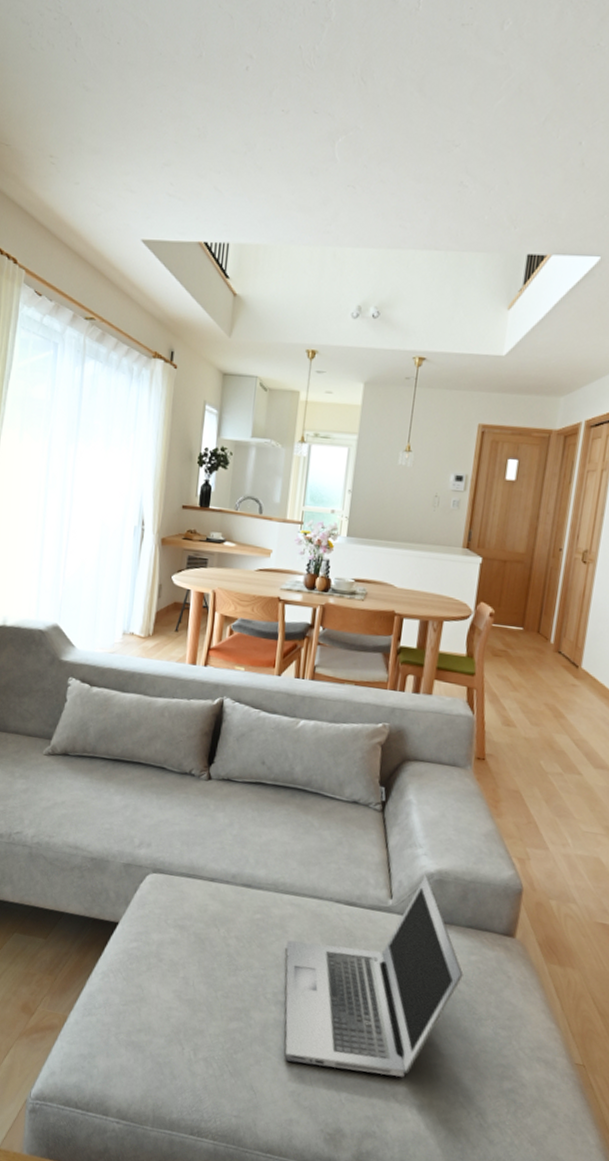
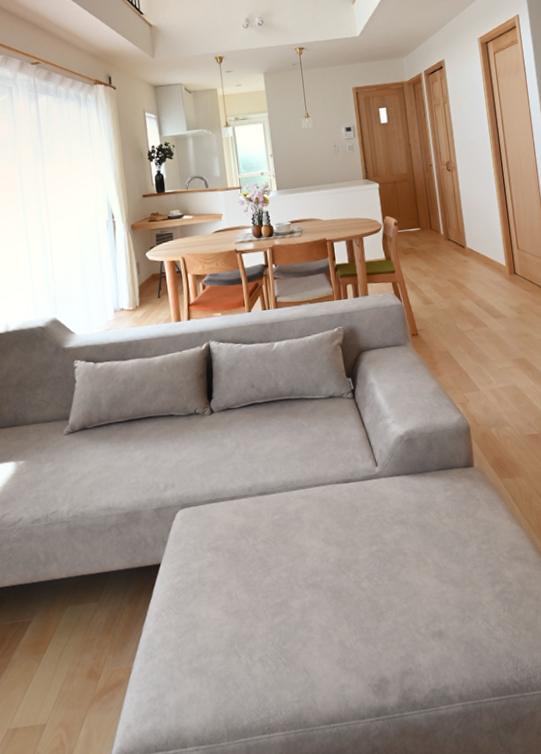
laptop: present [285,874,464,1077] -> none [304,438,445,635]

